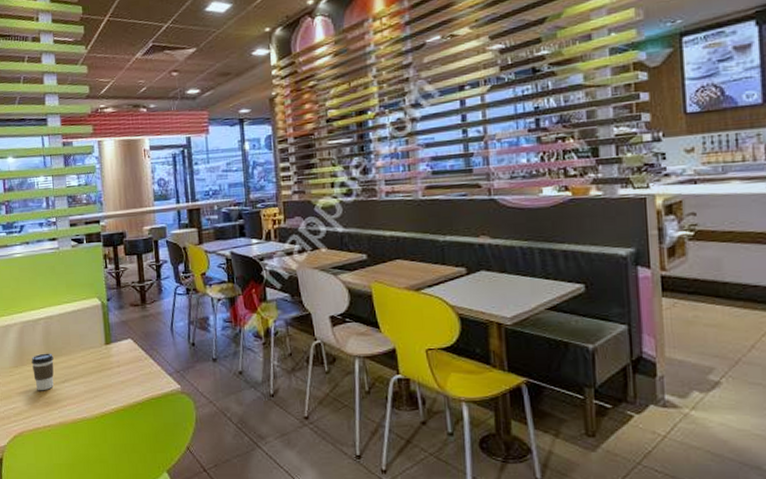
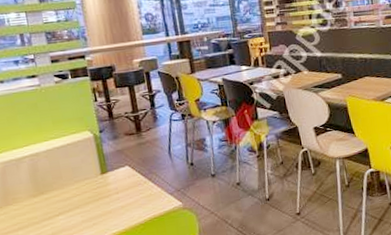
coffee cup: present [31,353,54,391] -> none [17,189,47,228]

